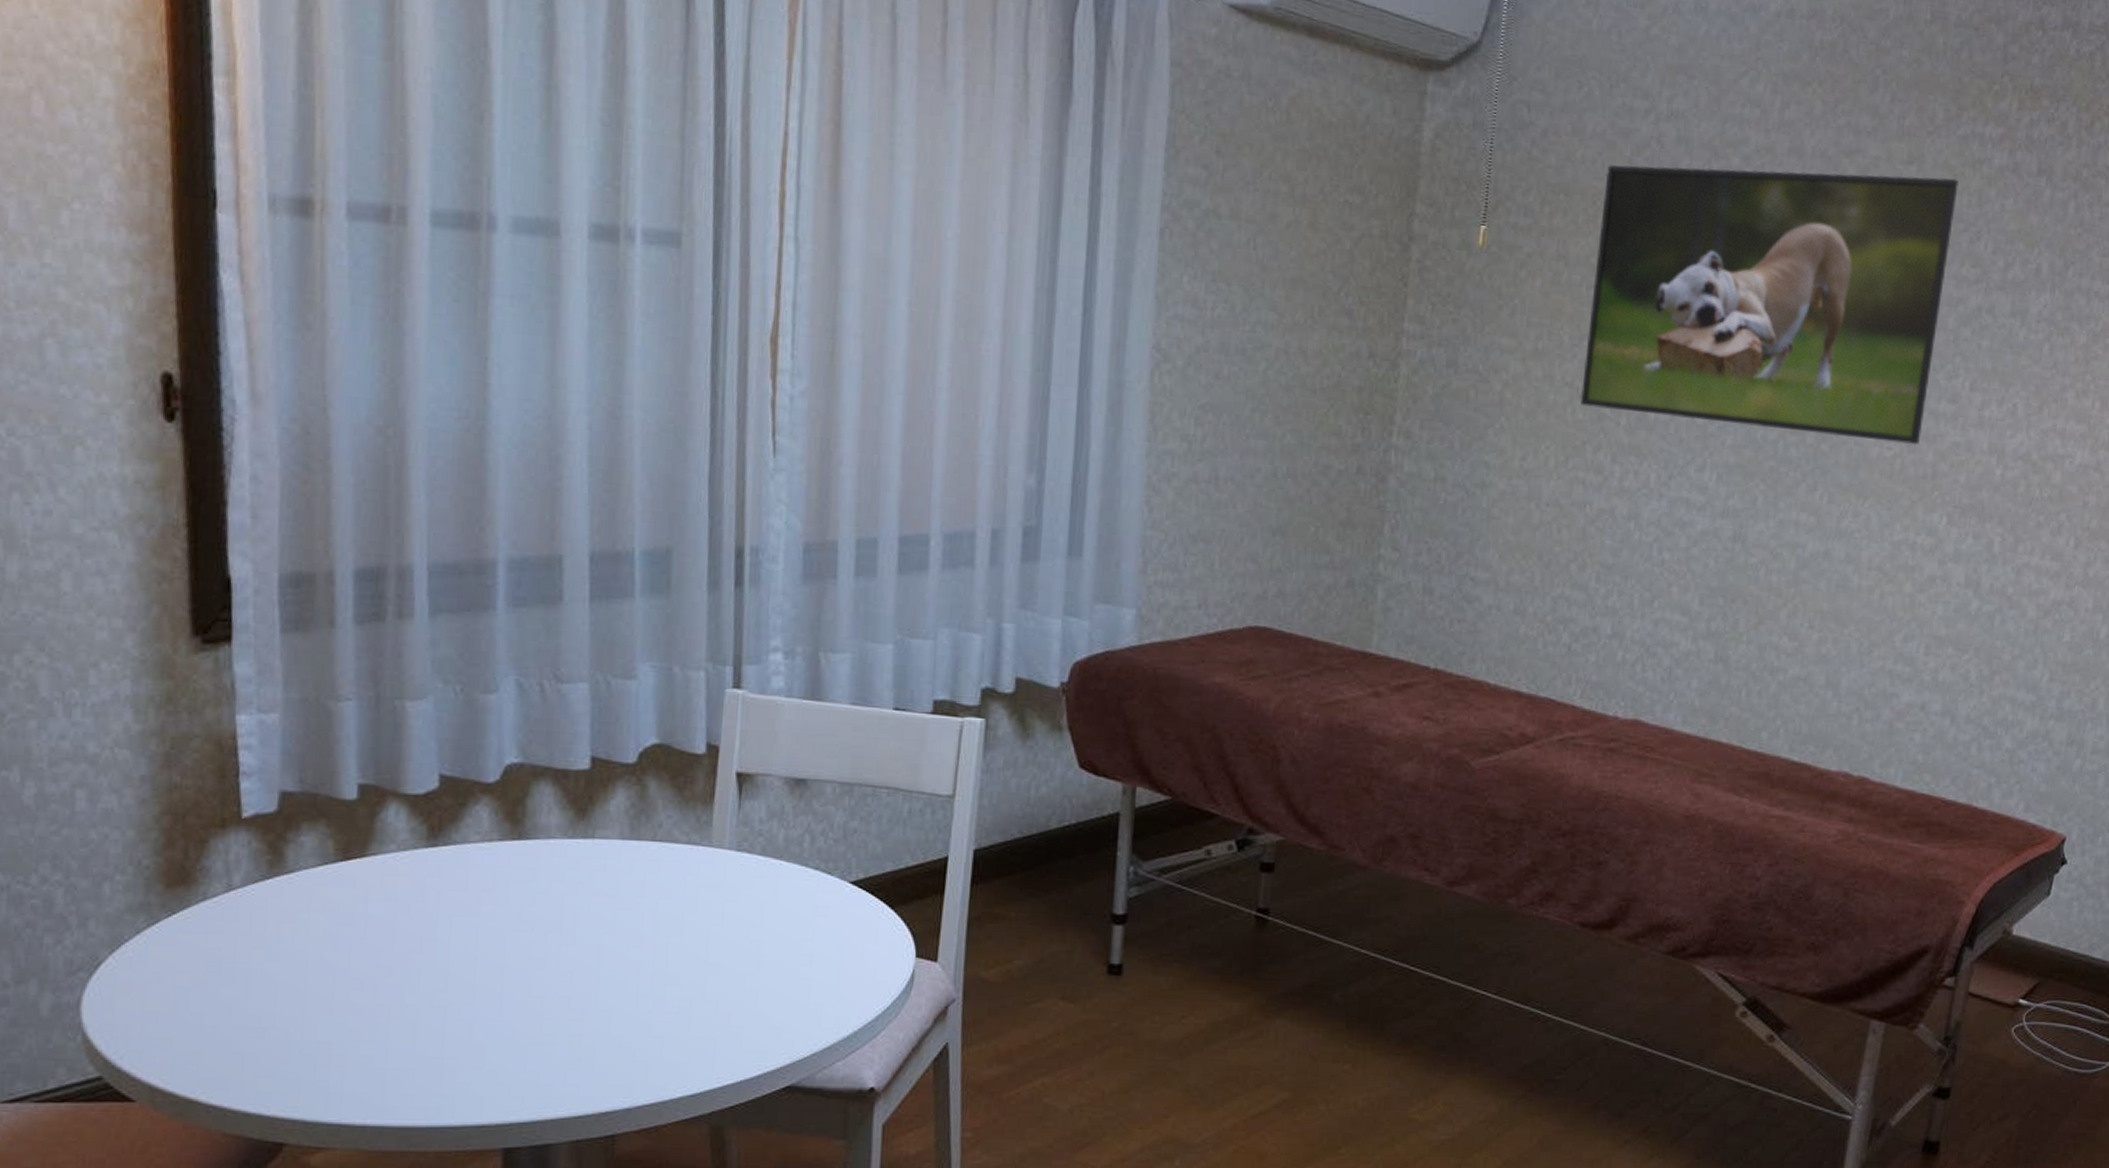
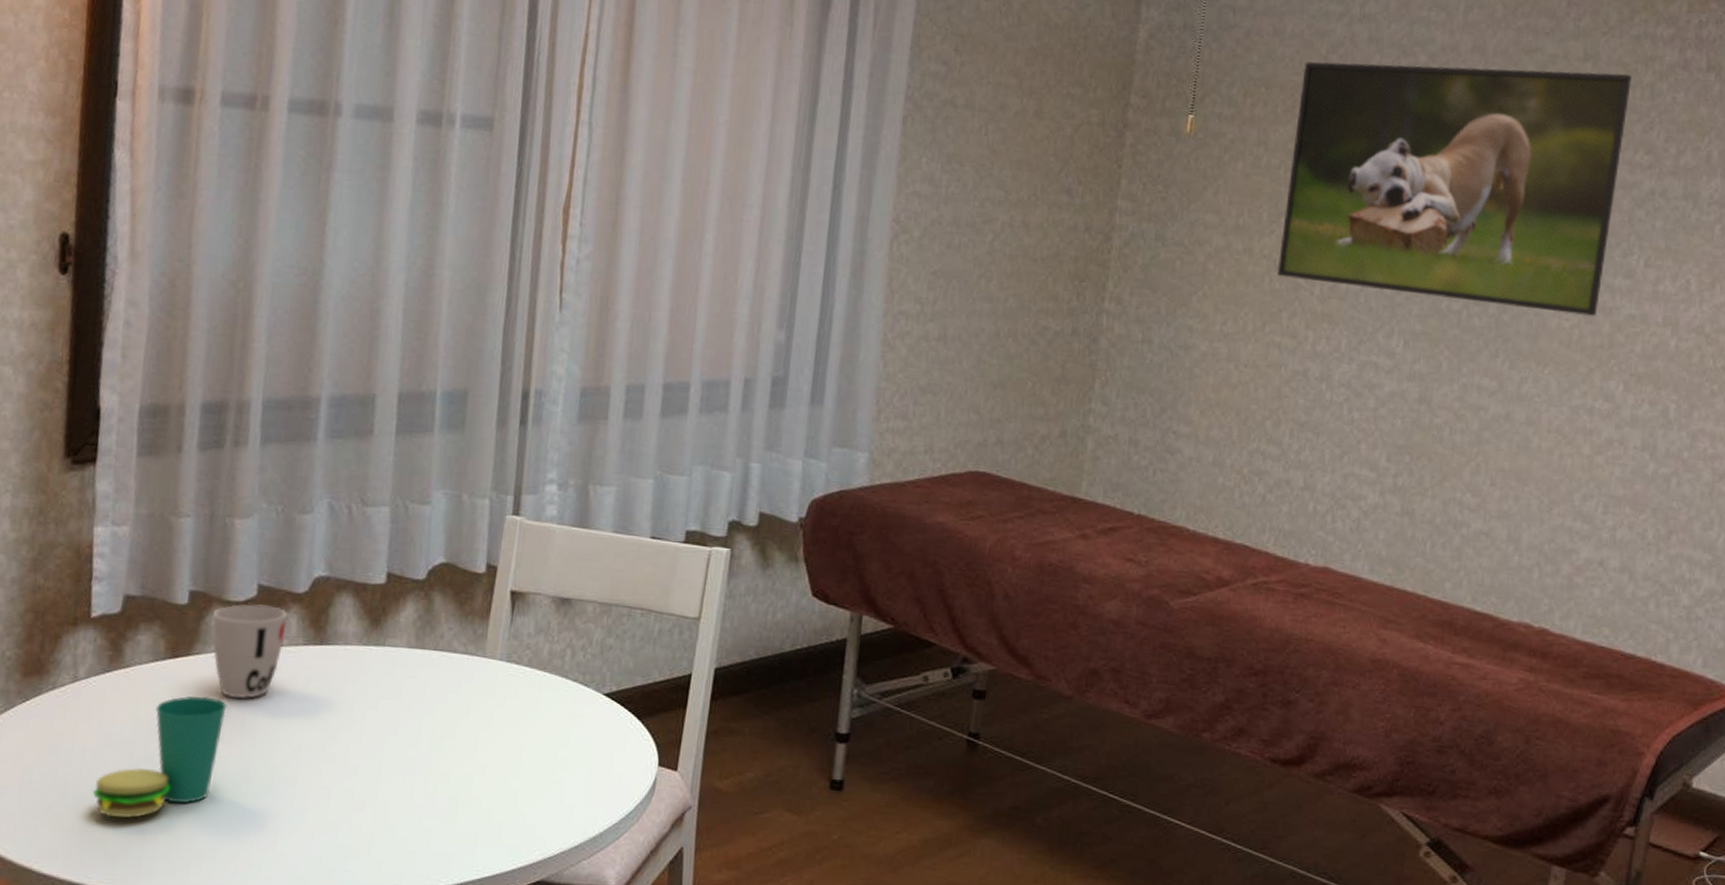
cup: none [262,901,414,1039] -> present [92,695,227,818]
cup: none [388,796,478,903] -> present [212,603,288,699]

